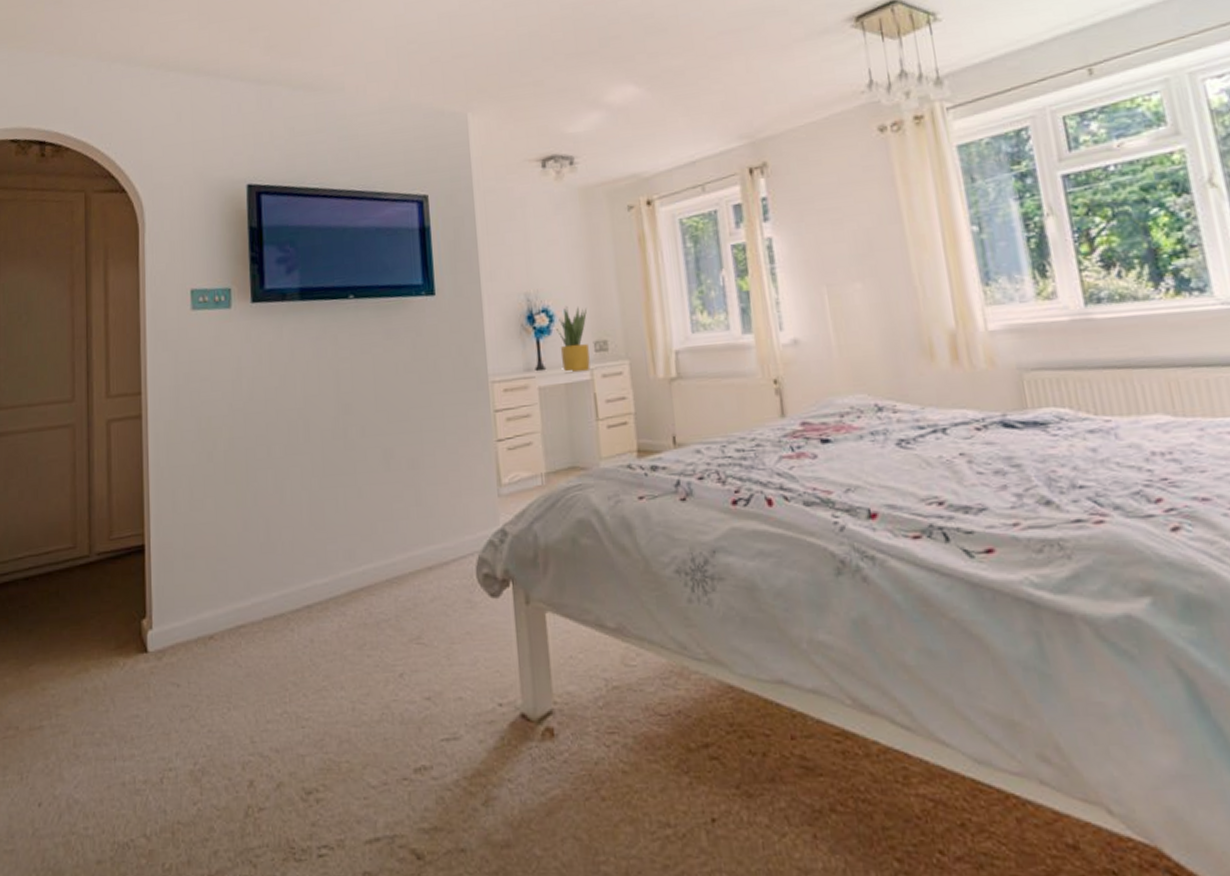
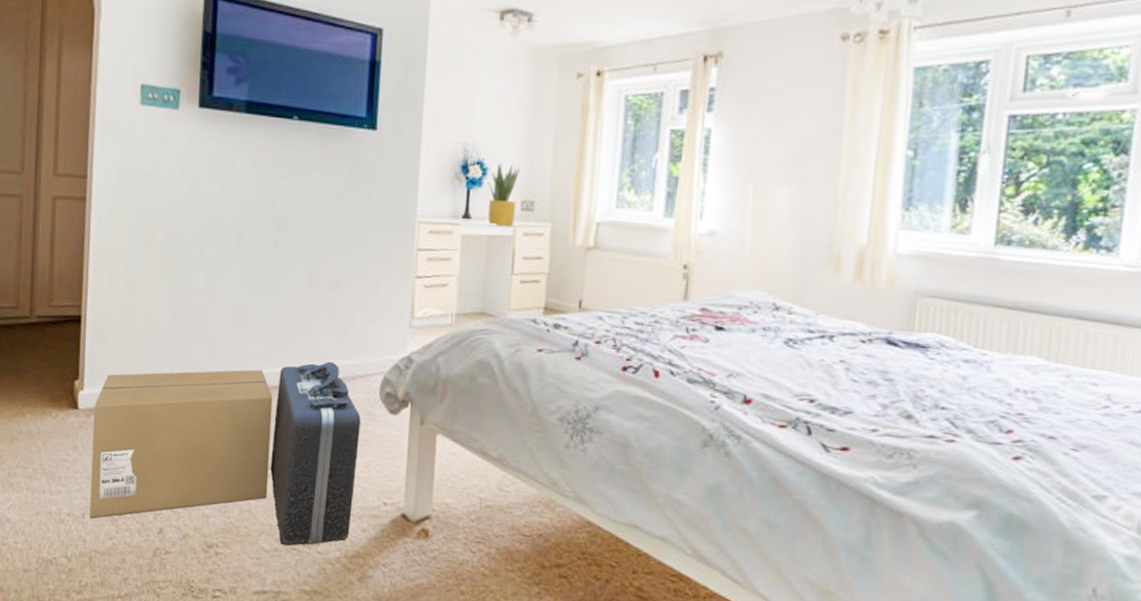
box: none [165,571,368,783] -> present [89,369,273,519]
suitcase: none [365,549,465,777] -> present [270,361,361,547]

